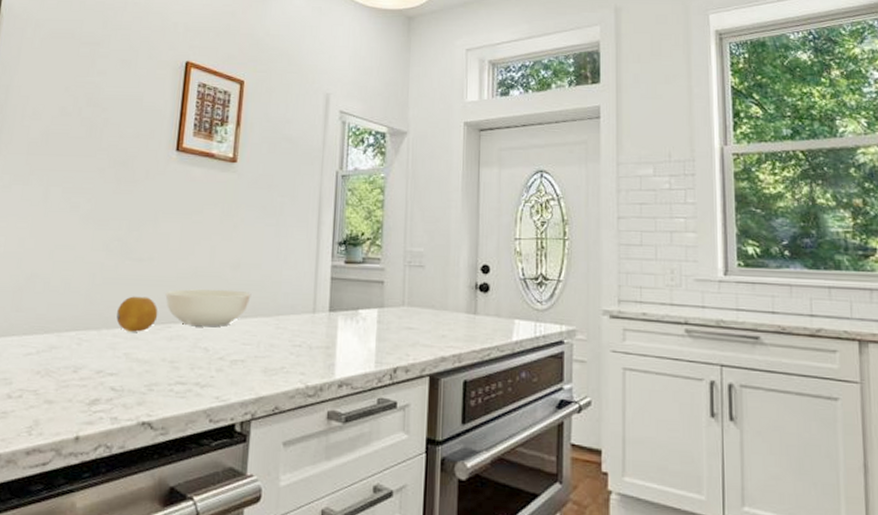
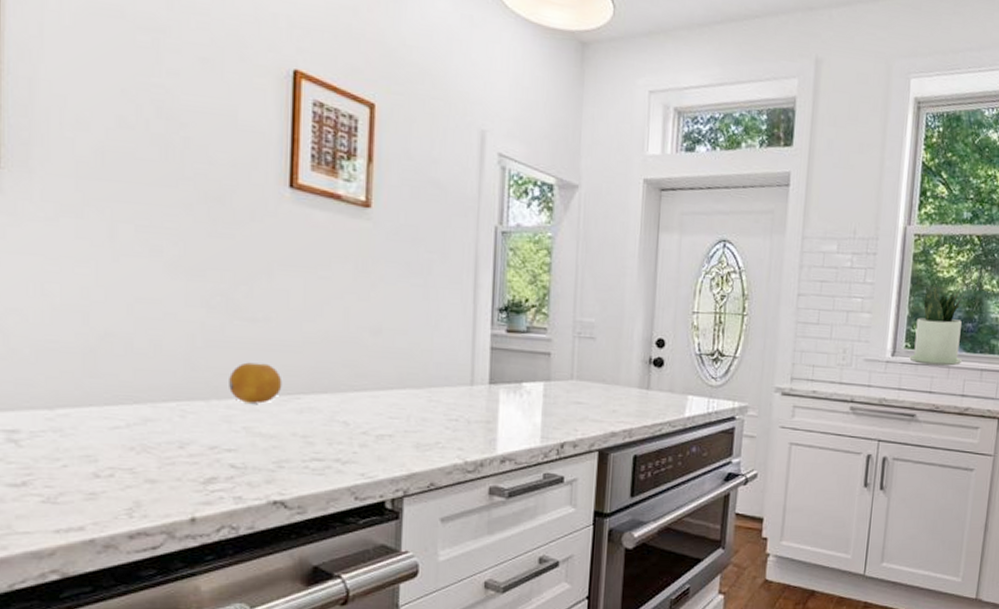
bowl: present [165,289,252,327] -> none [290,356,397,399]
planter: none [743,204,805,285] -> present [908,287,965,366]

